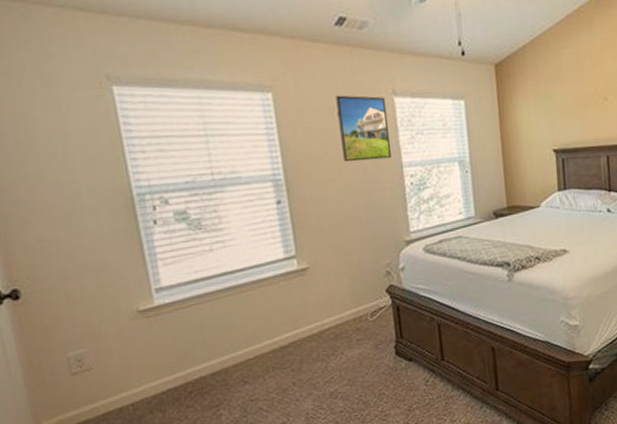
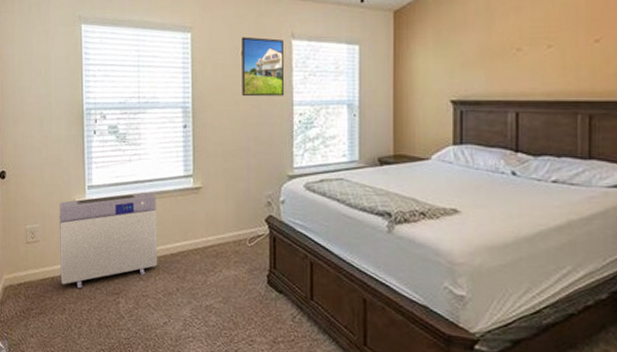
air purifier: none [115,283,266,414] -> present [59,193,158,289]

